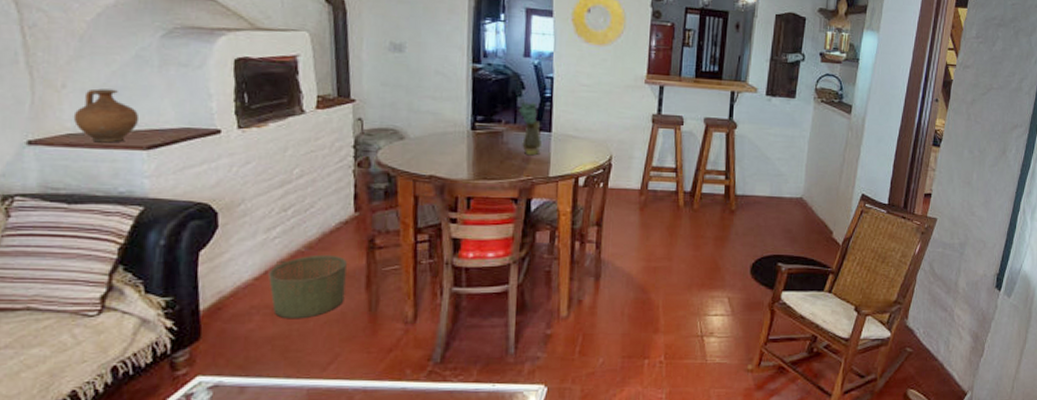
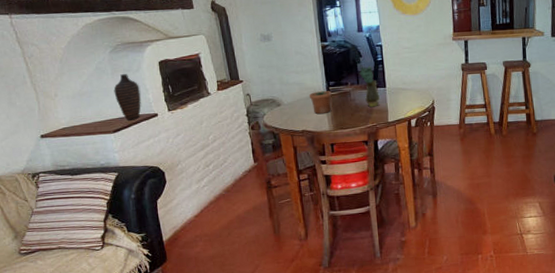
ceramic jug: present [73,88,138,143] -> none [65,93,105,132]
decorative vase: none [158,69,199,135] -> present [114,74,141,121]
basket: present [269,254,347,319] -> none [204,195,256,243]
planter: none [445,125,478,157] -> present [308,90,332,115]

